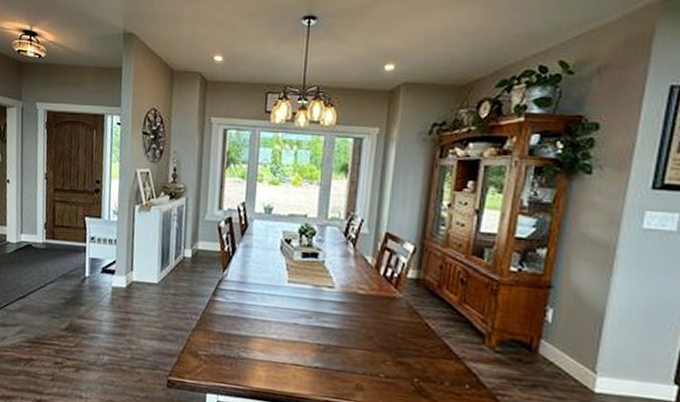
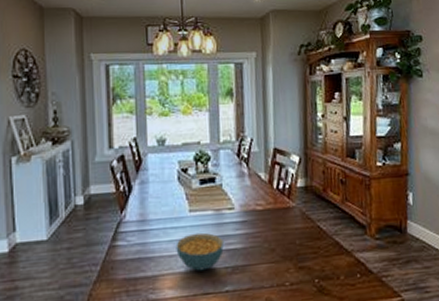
cereal bowl: none [270,304,319,342] -> present [176,232,224,271]

